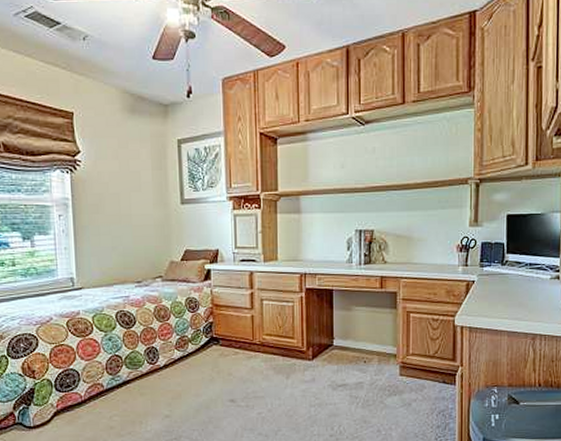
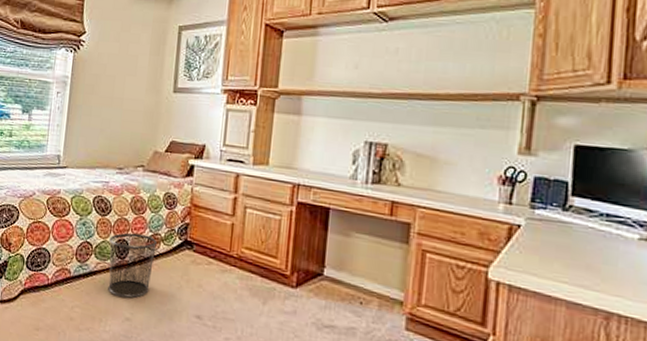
waste bin: none [138,339,185,399] -> present [108,232,157,298]

